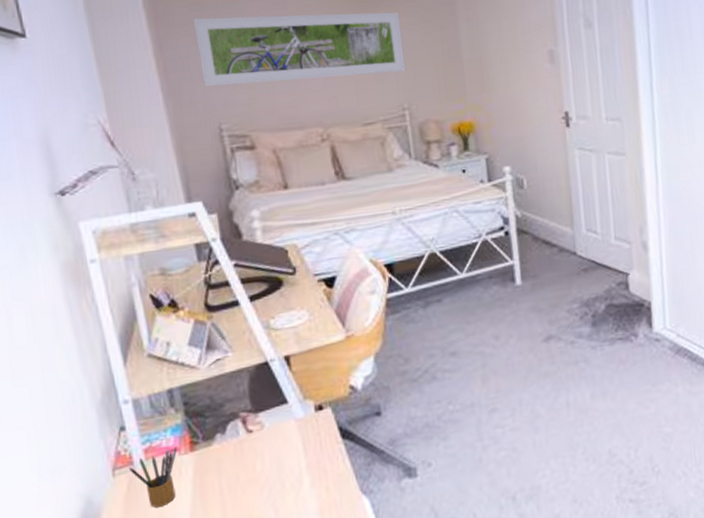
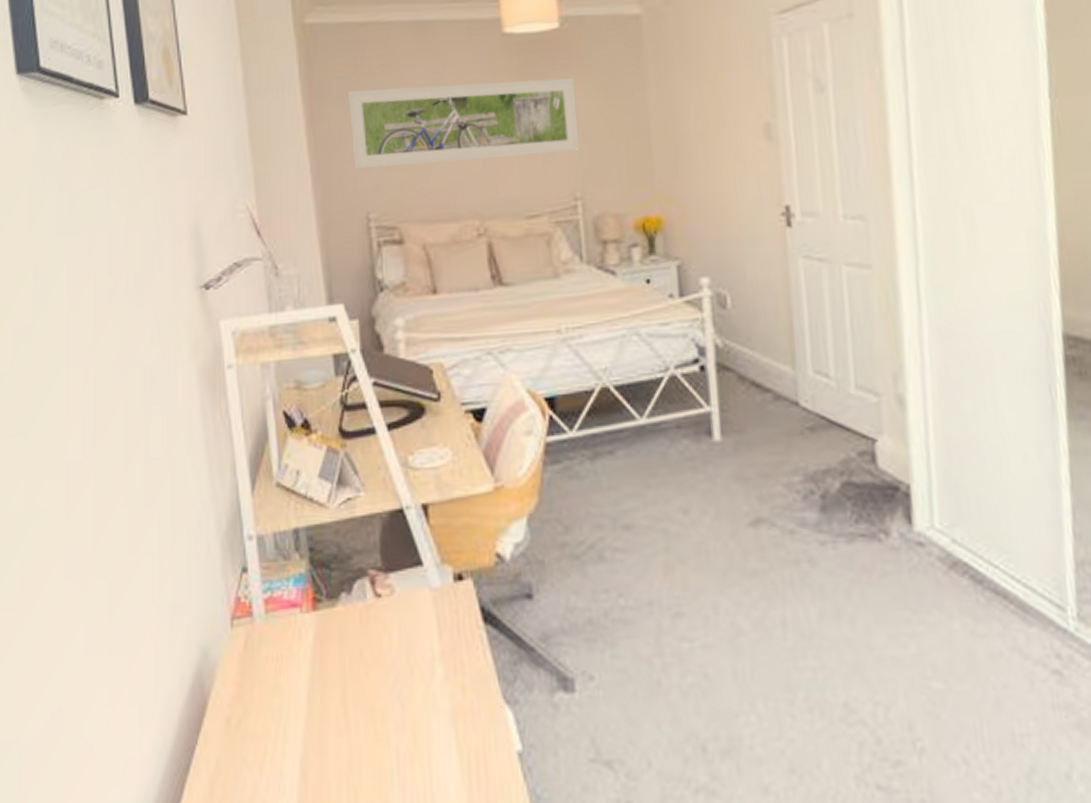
pencil box: present [129,446,178,508] -> none [248,601,299,674]

